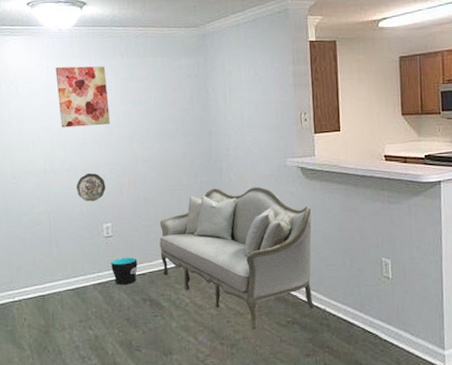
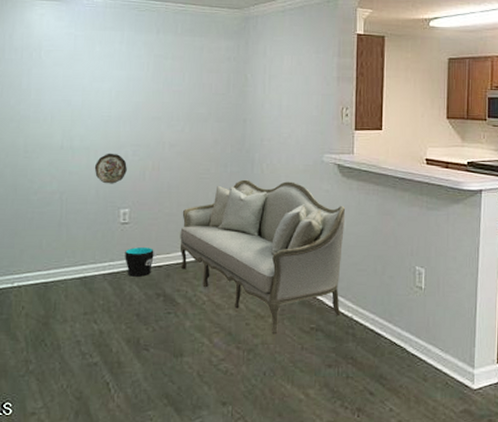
wall art: present [55,66,110,128] -> none [84,37,139,104]

